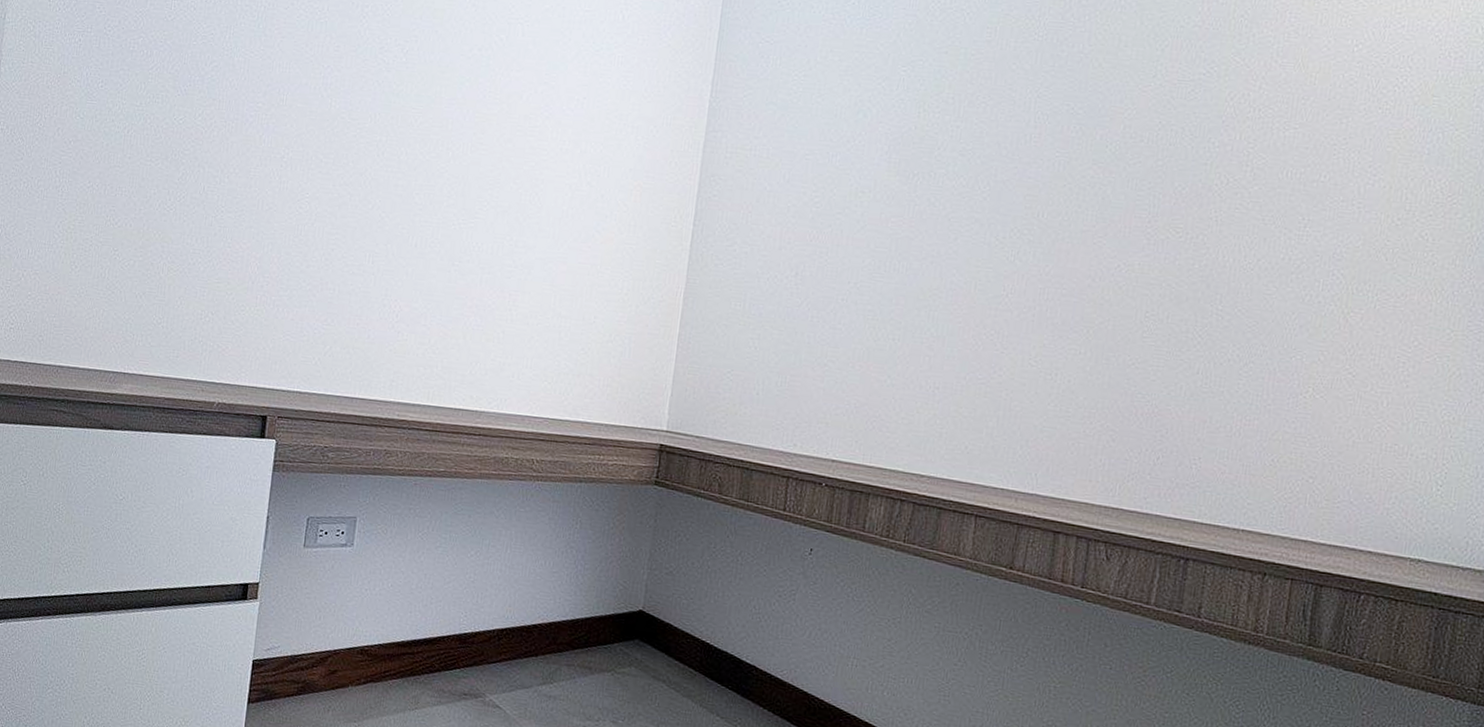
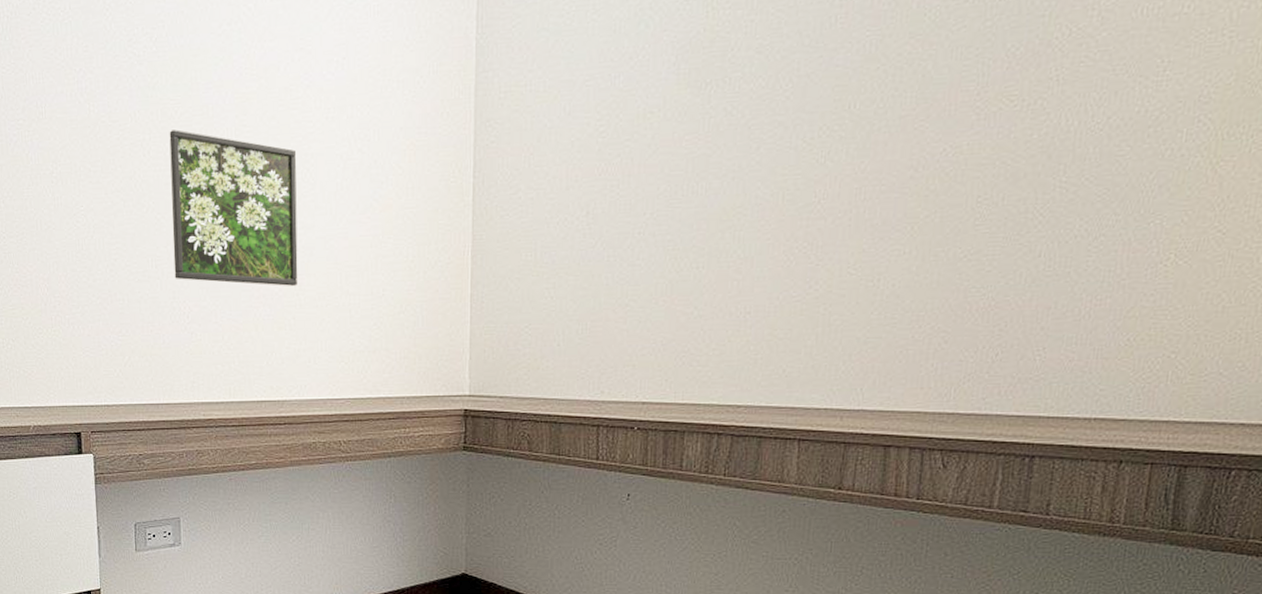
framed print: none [390,136,527,301] -> present [169,130,298,286]

